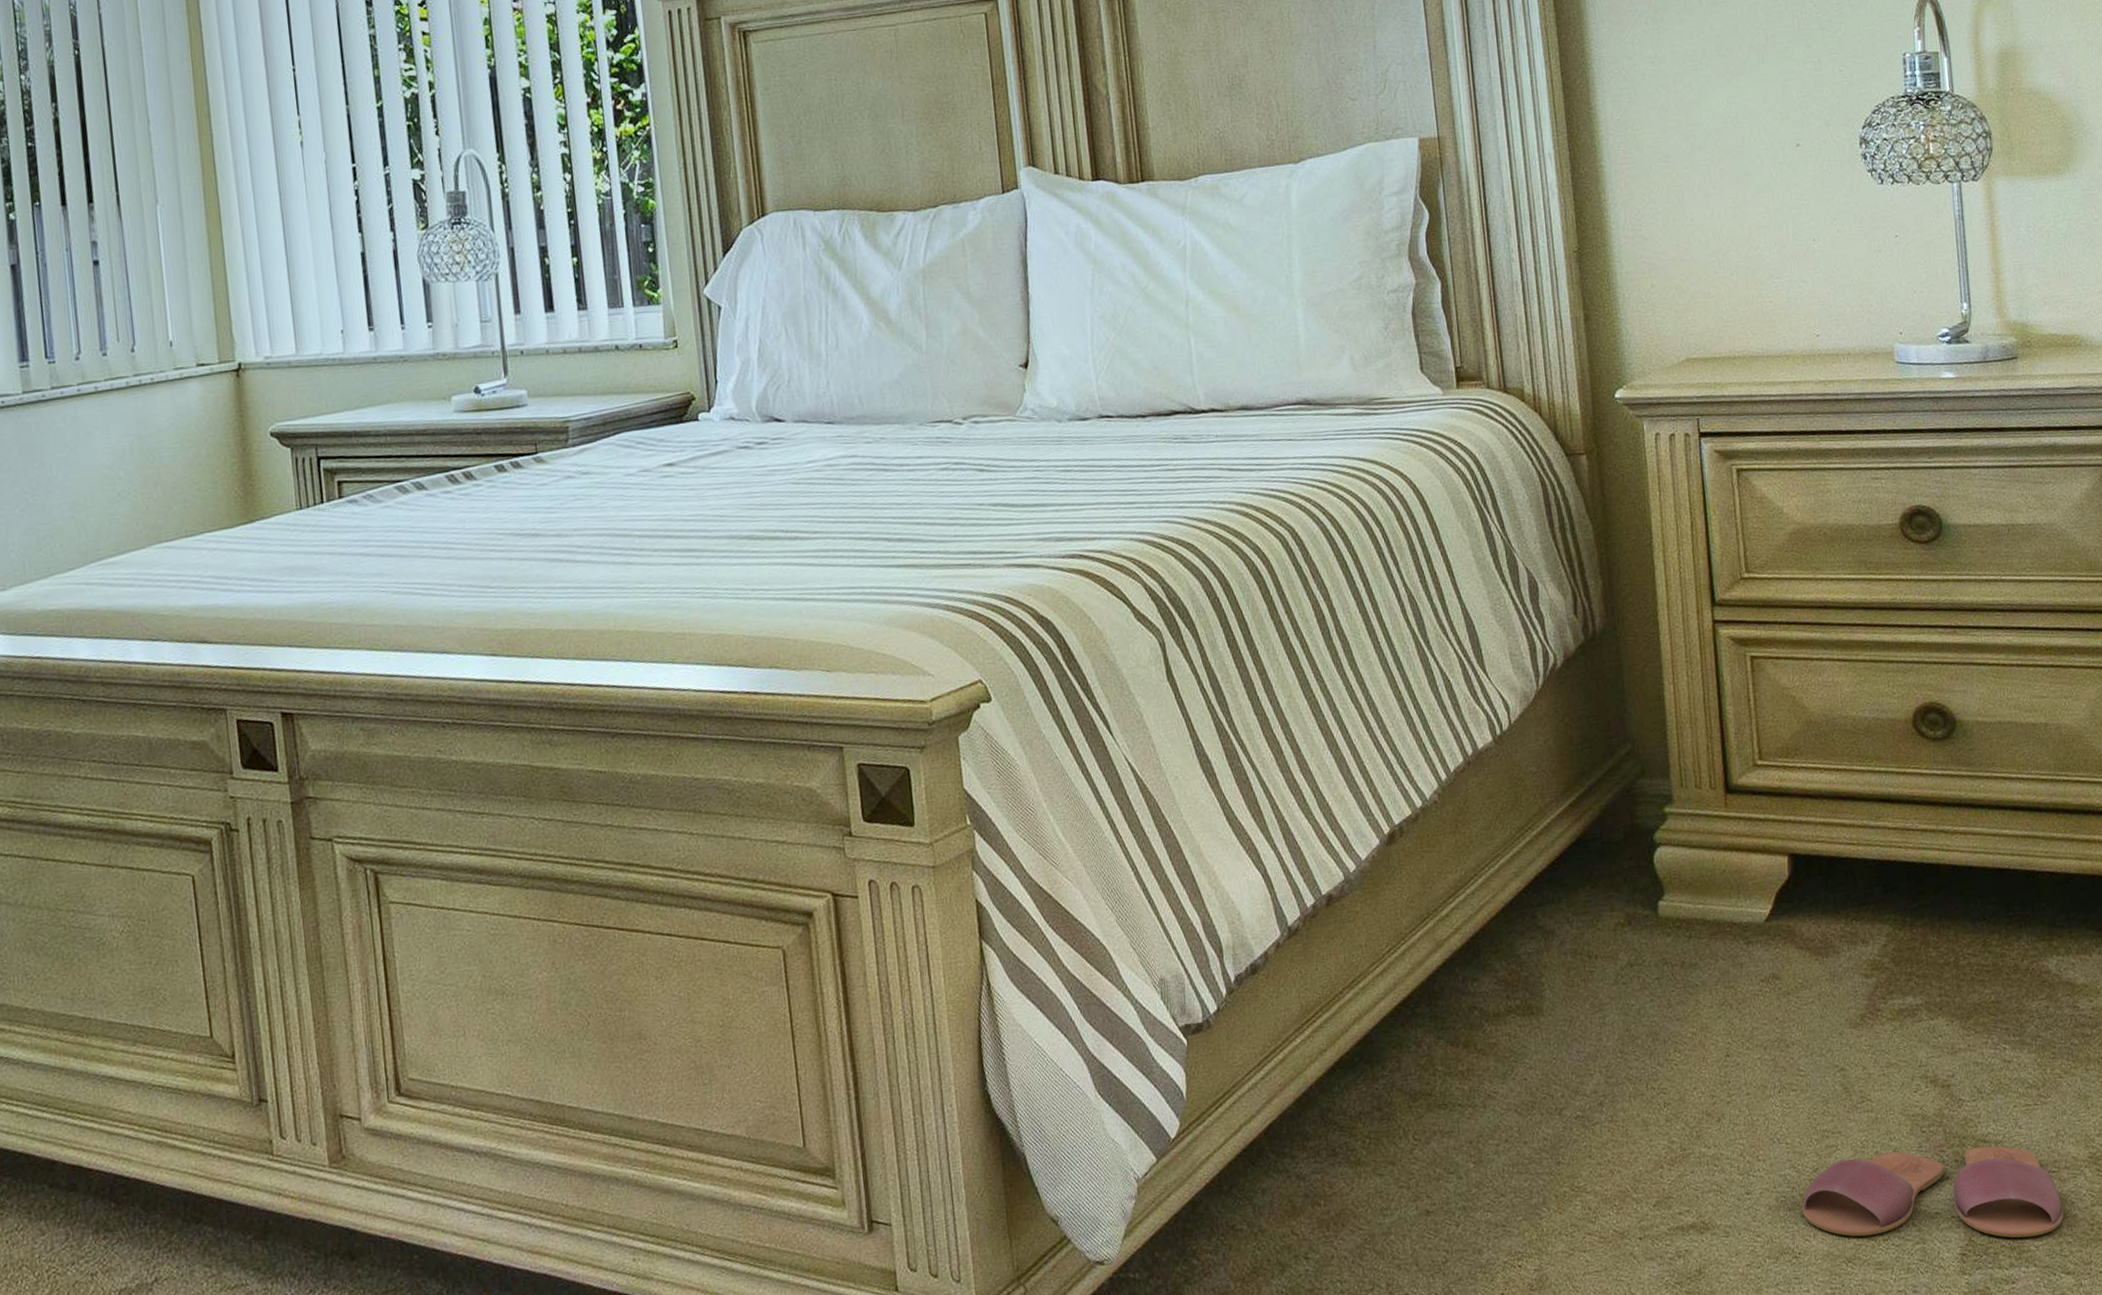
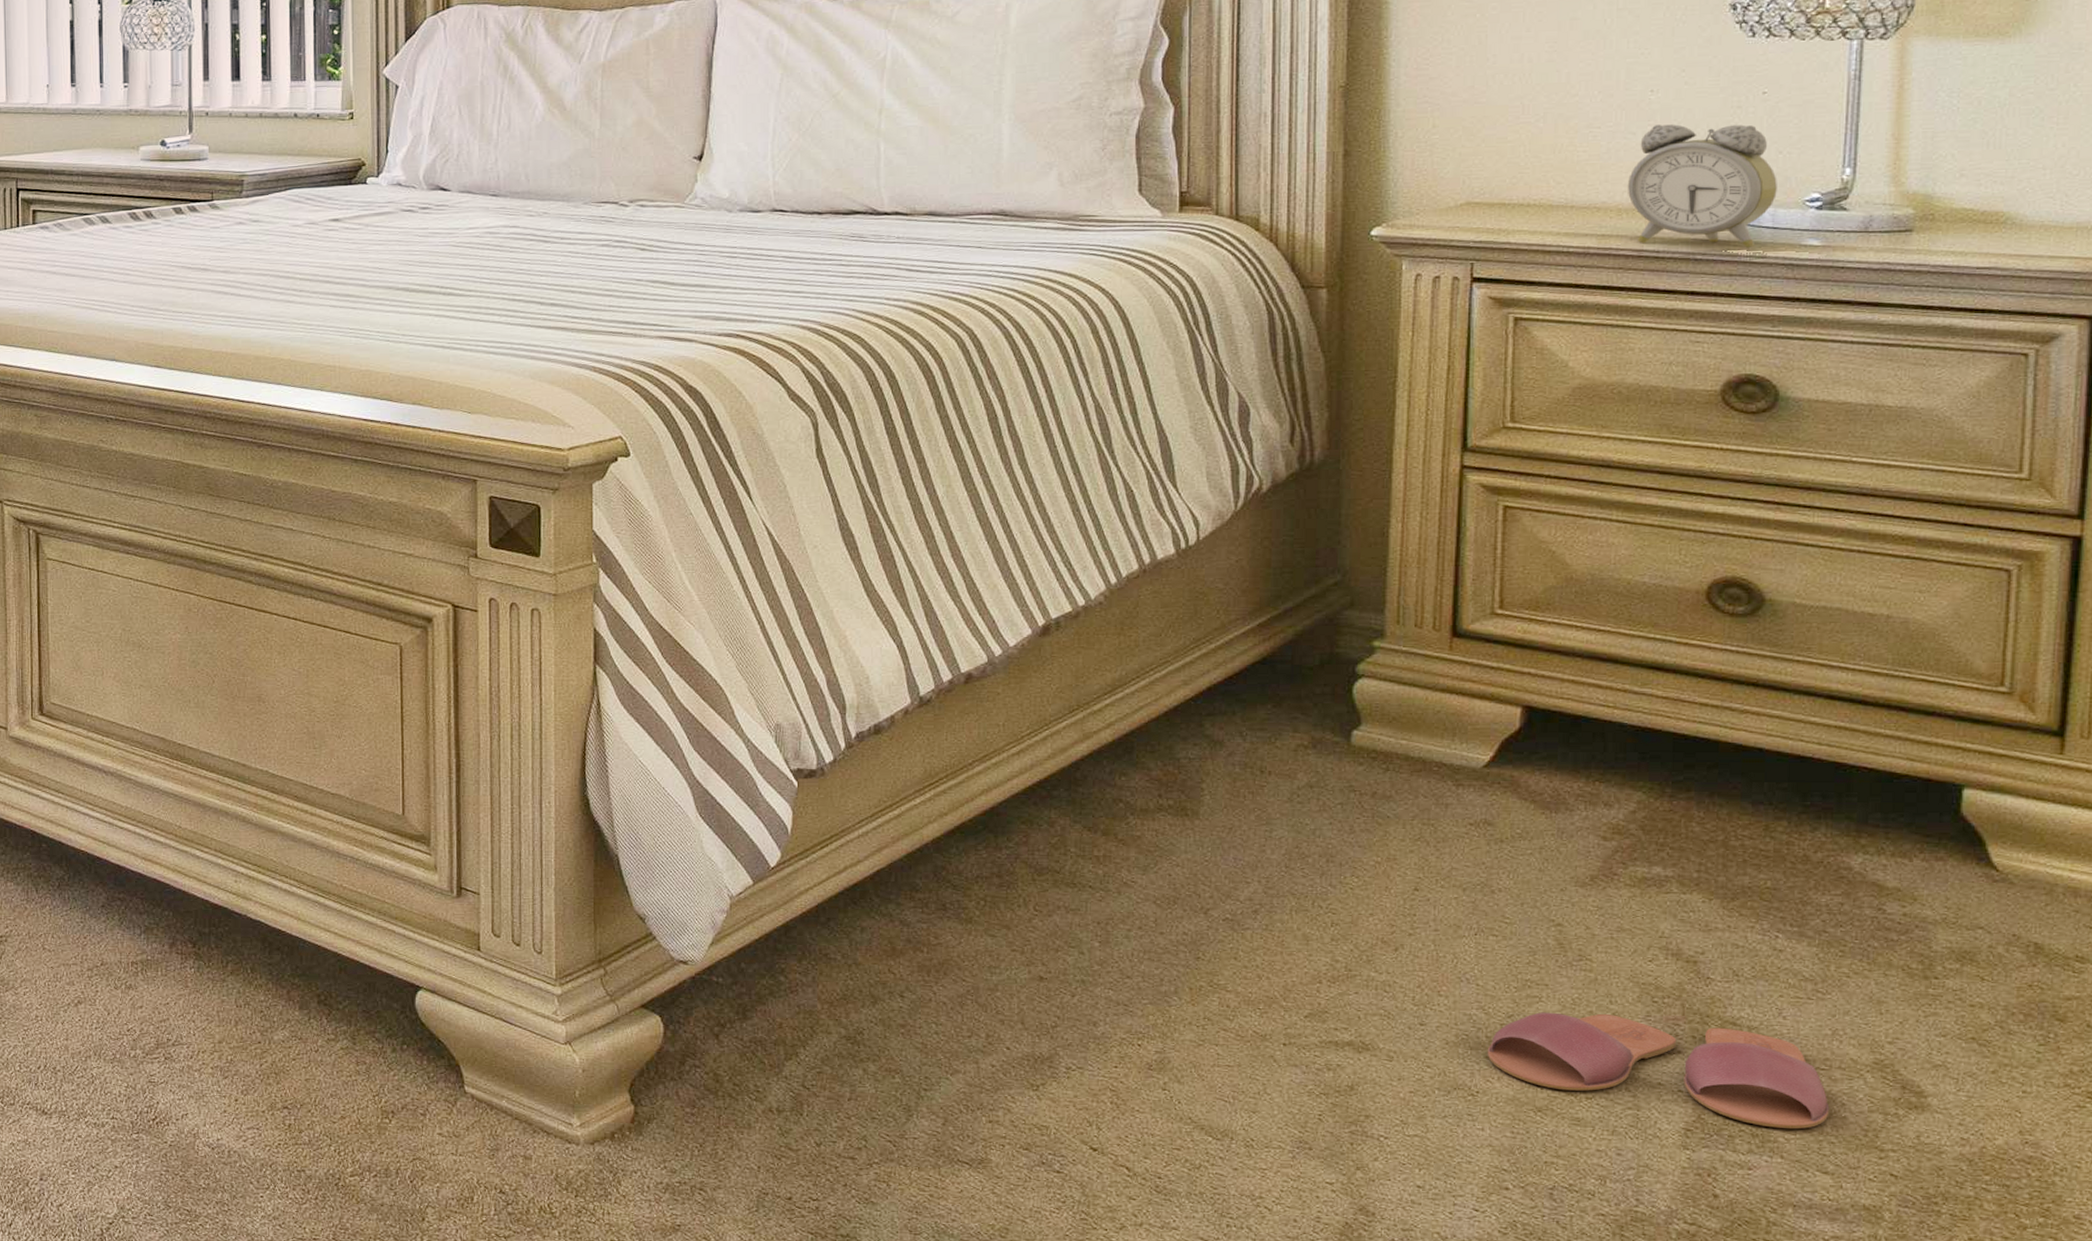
alarm clock: none [1806,267,1917,388] -> present [1627,124,1777,249]

